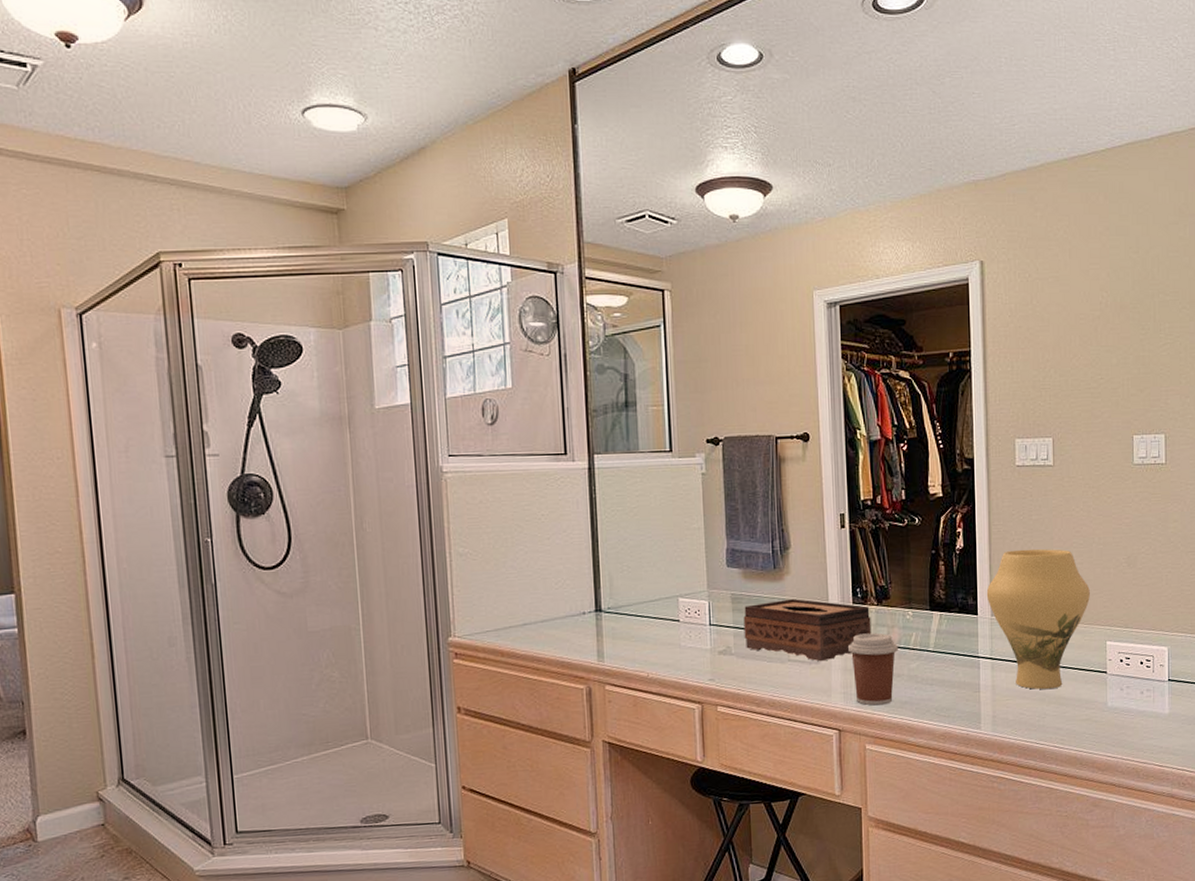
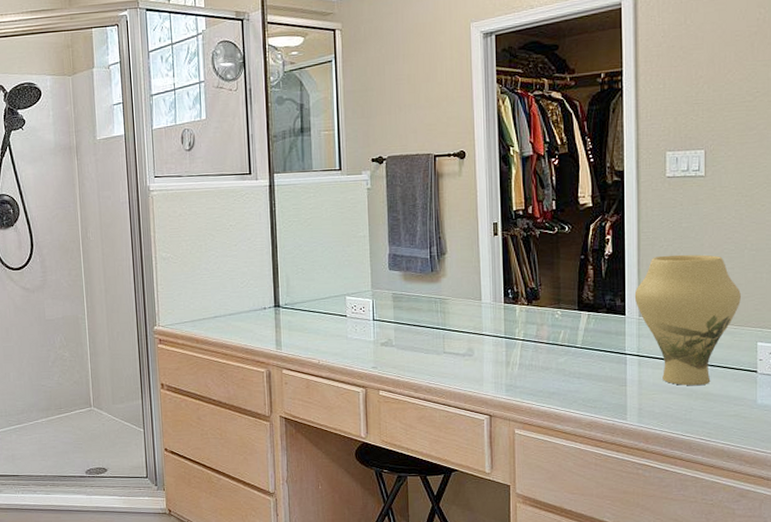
tissue box: present [743,599,872,662] -> none [403,298,522,354]
coffee cup: present [848,633,898,706] -> none [500,330,547,395]

